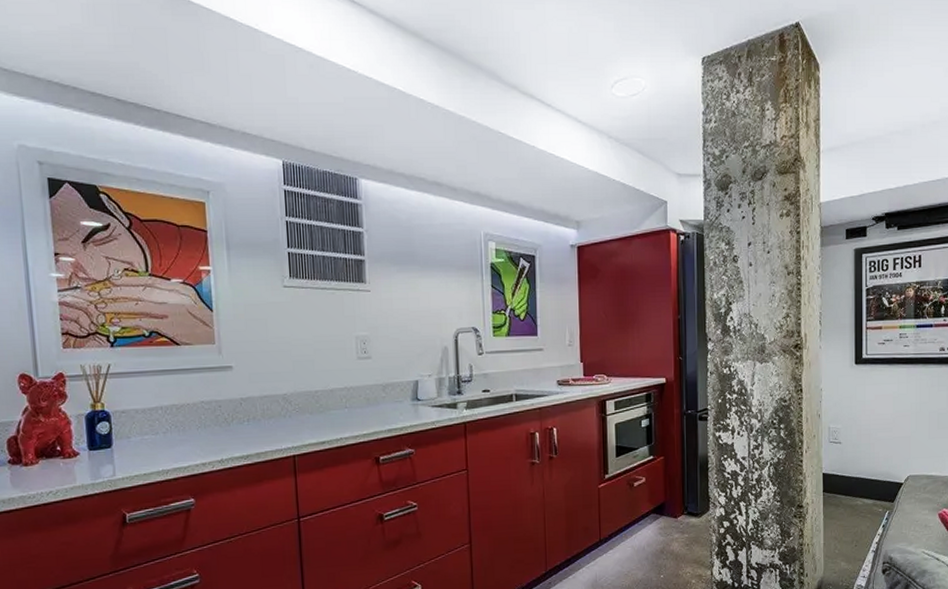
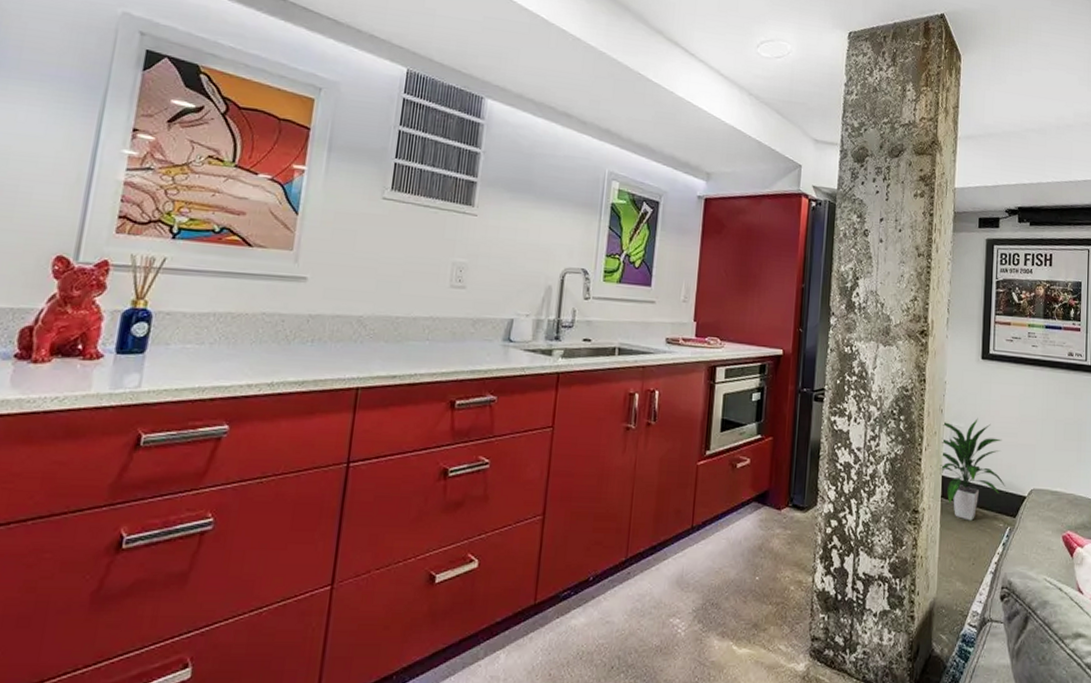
indoor plant: none [820,418,883,509] -> present [940,417,1005,521]

